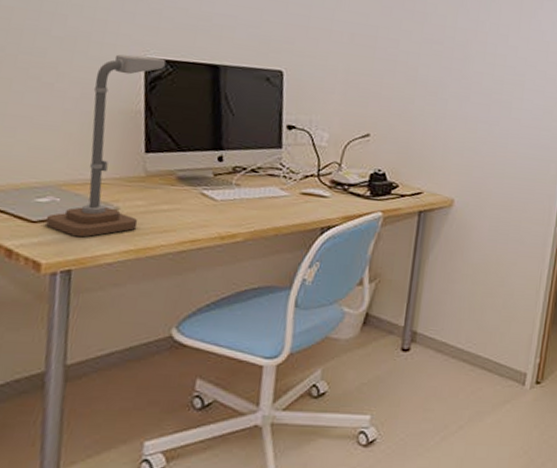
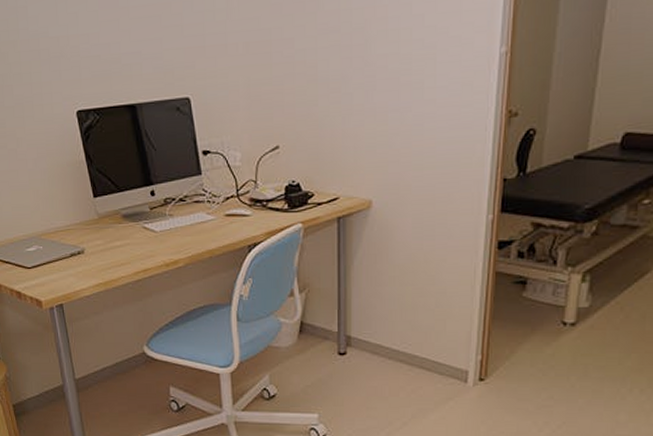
desk lamp: present [46,54,166,238] -> none [37,108,101,277]

